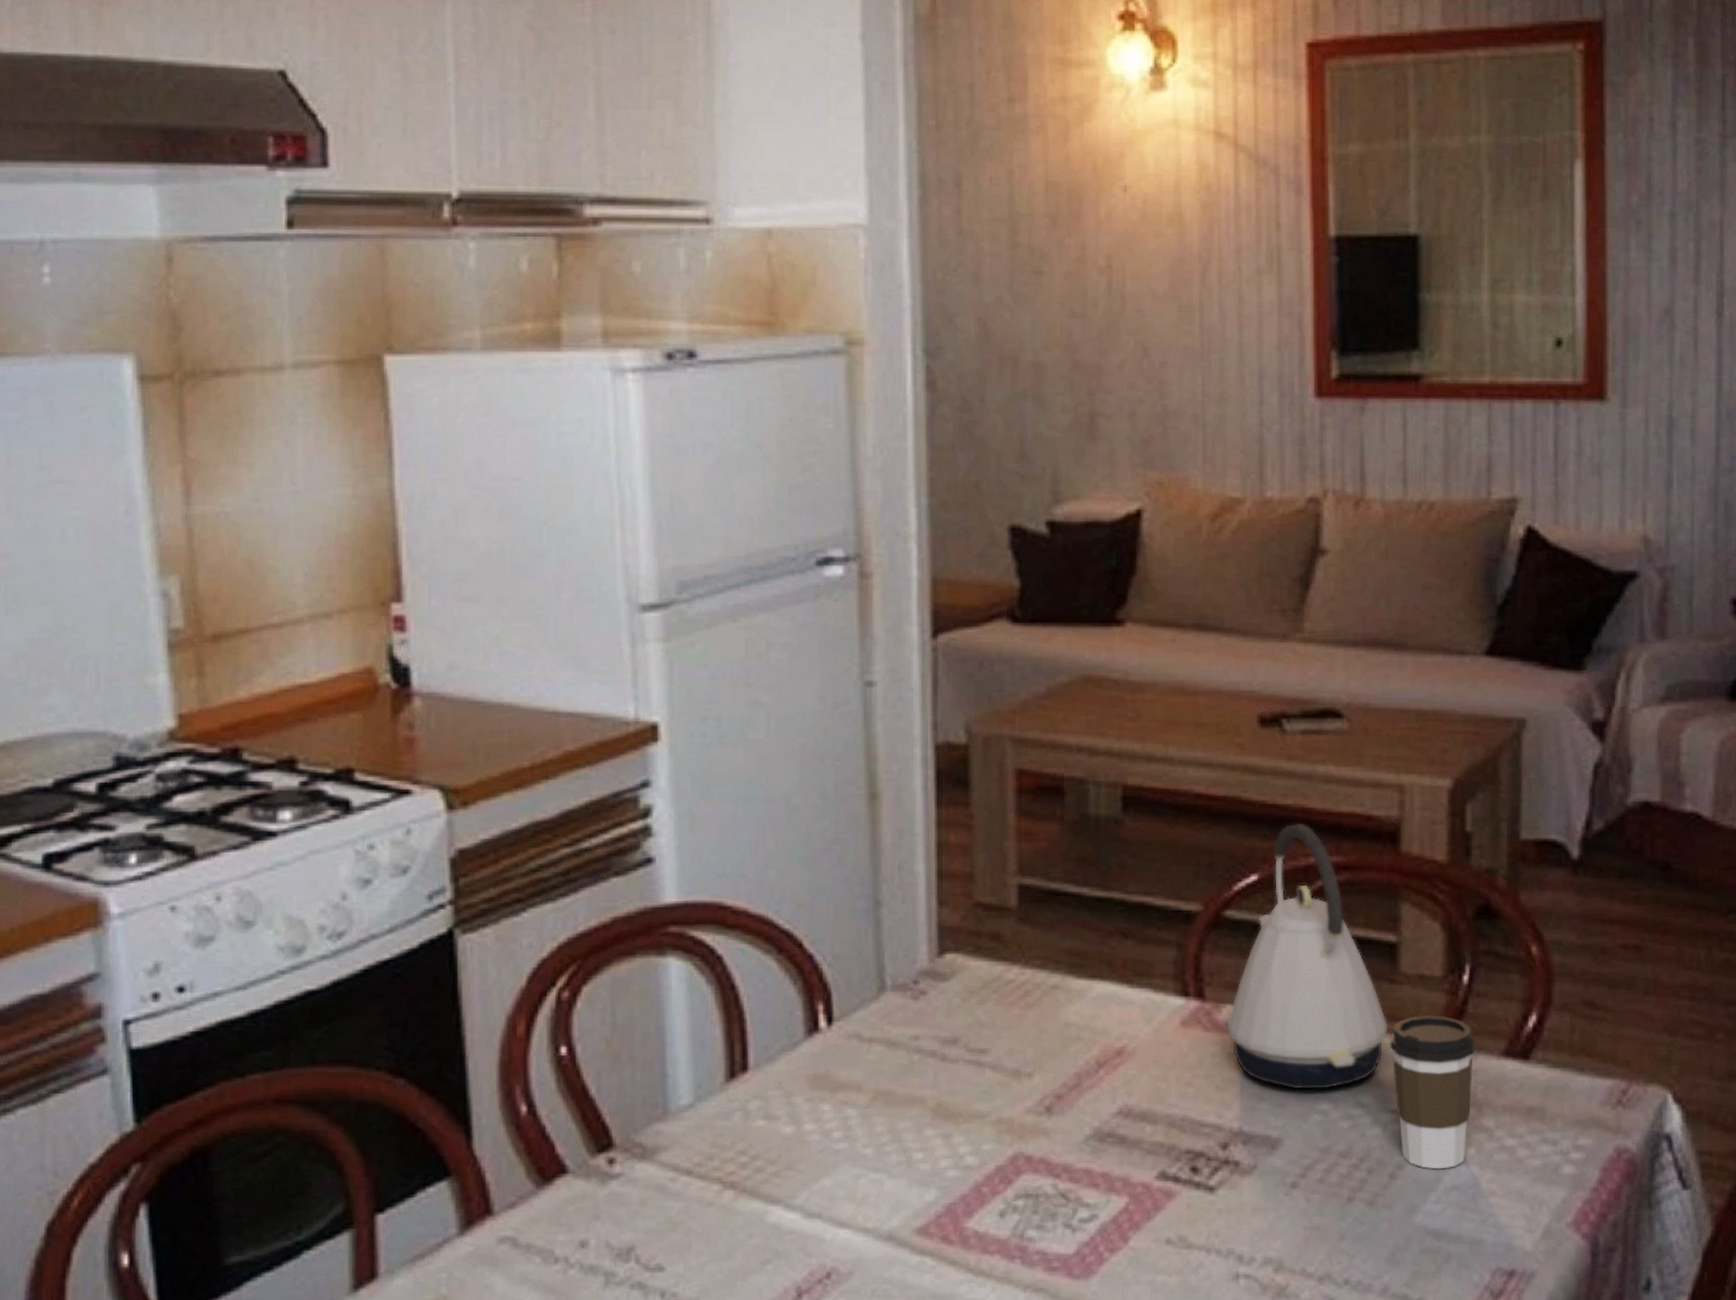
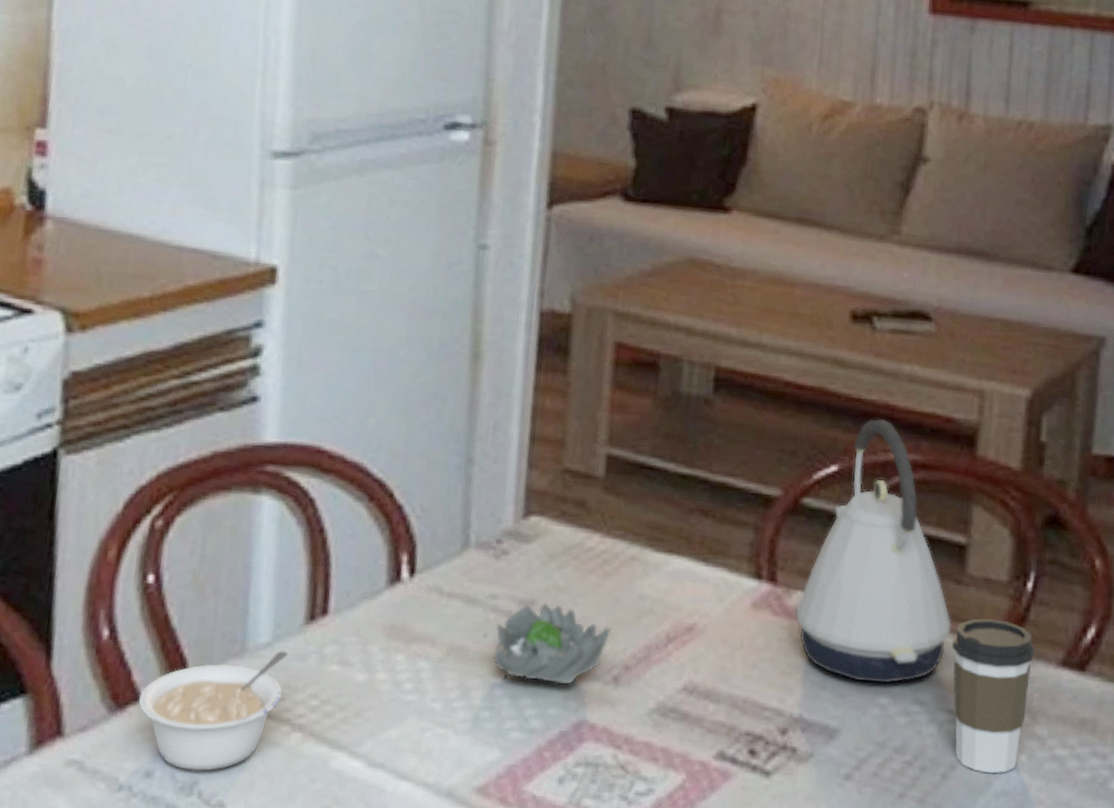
legume: none [564,1111,711,1237] -> present [138,650,288,771]
flower: none [908,1039,1040,1119] -> present [482,602,612,685]

